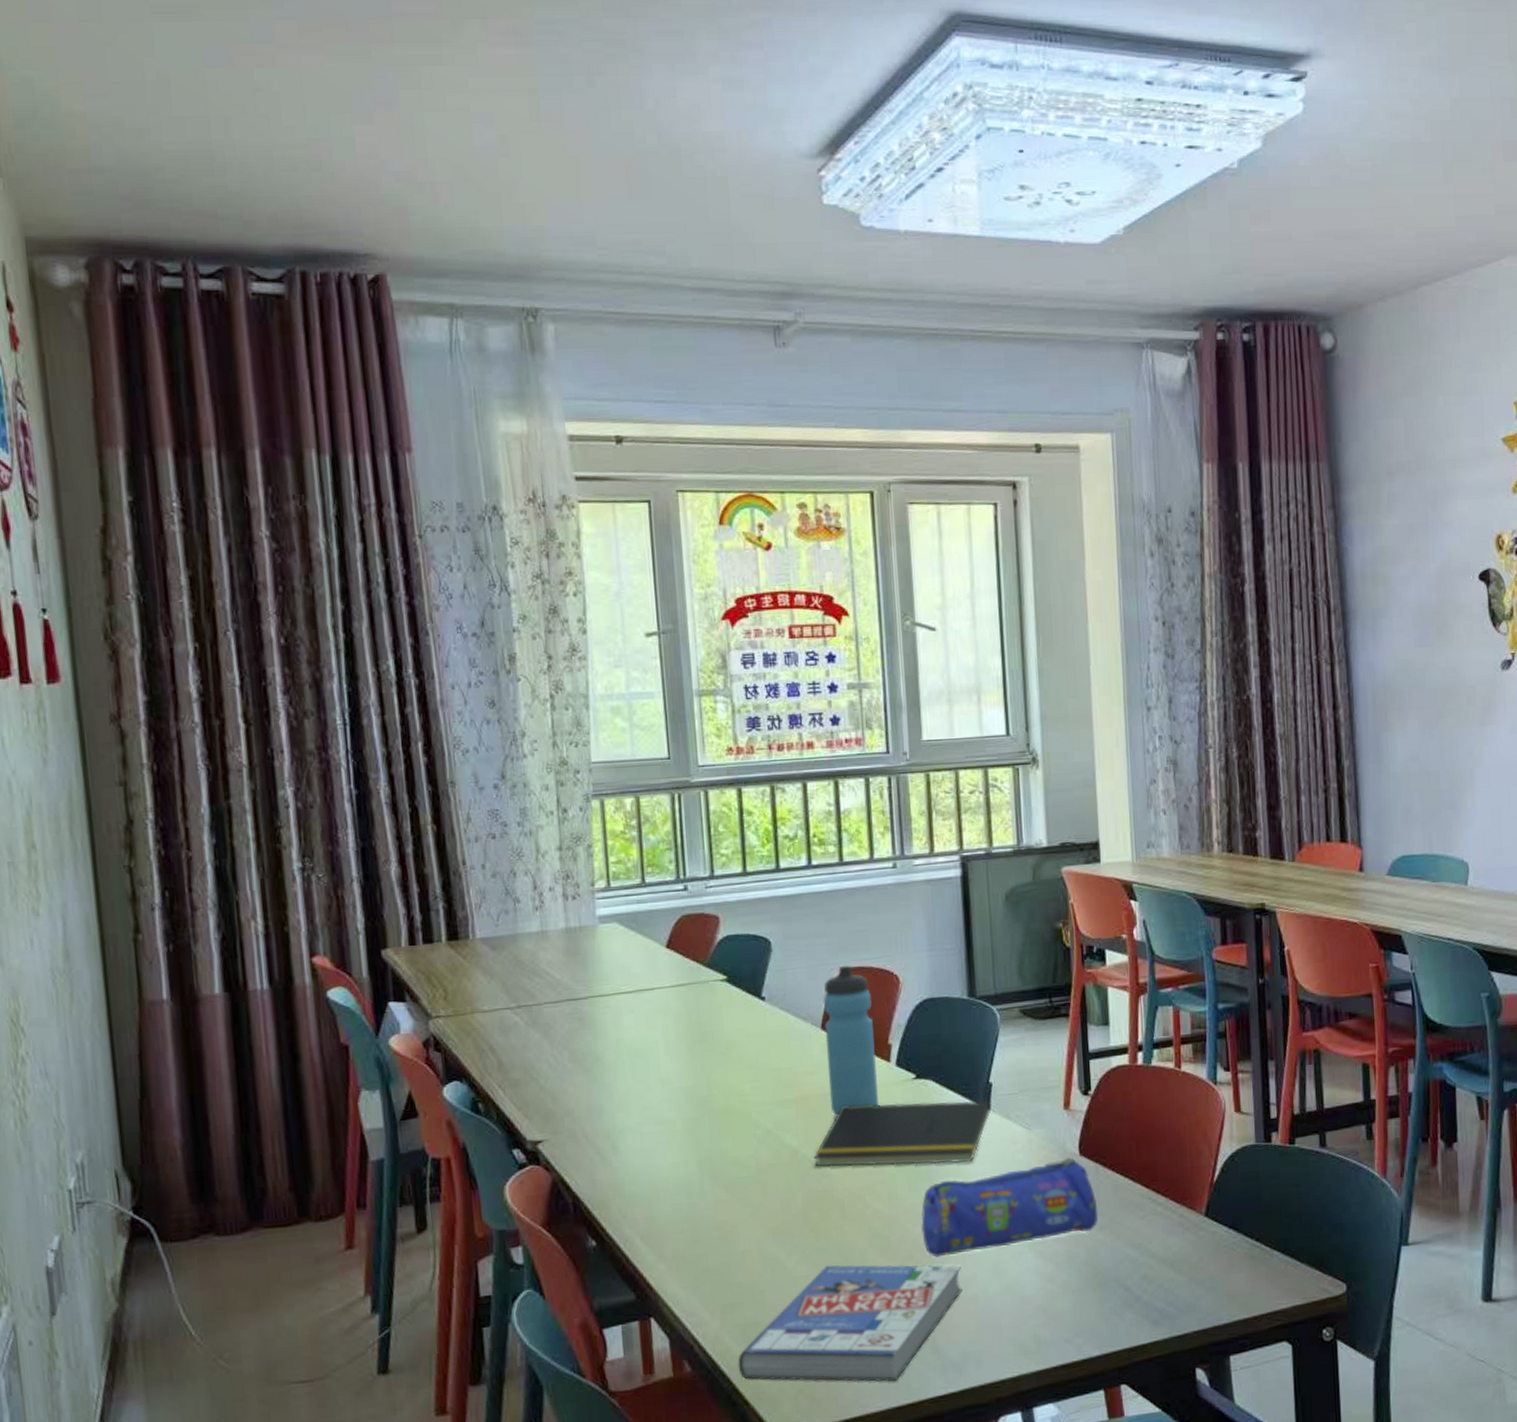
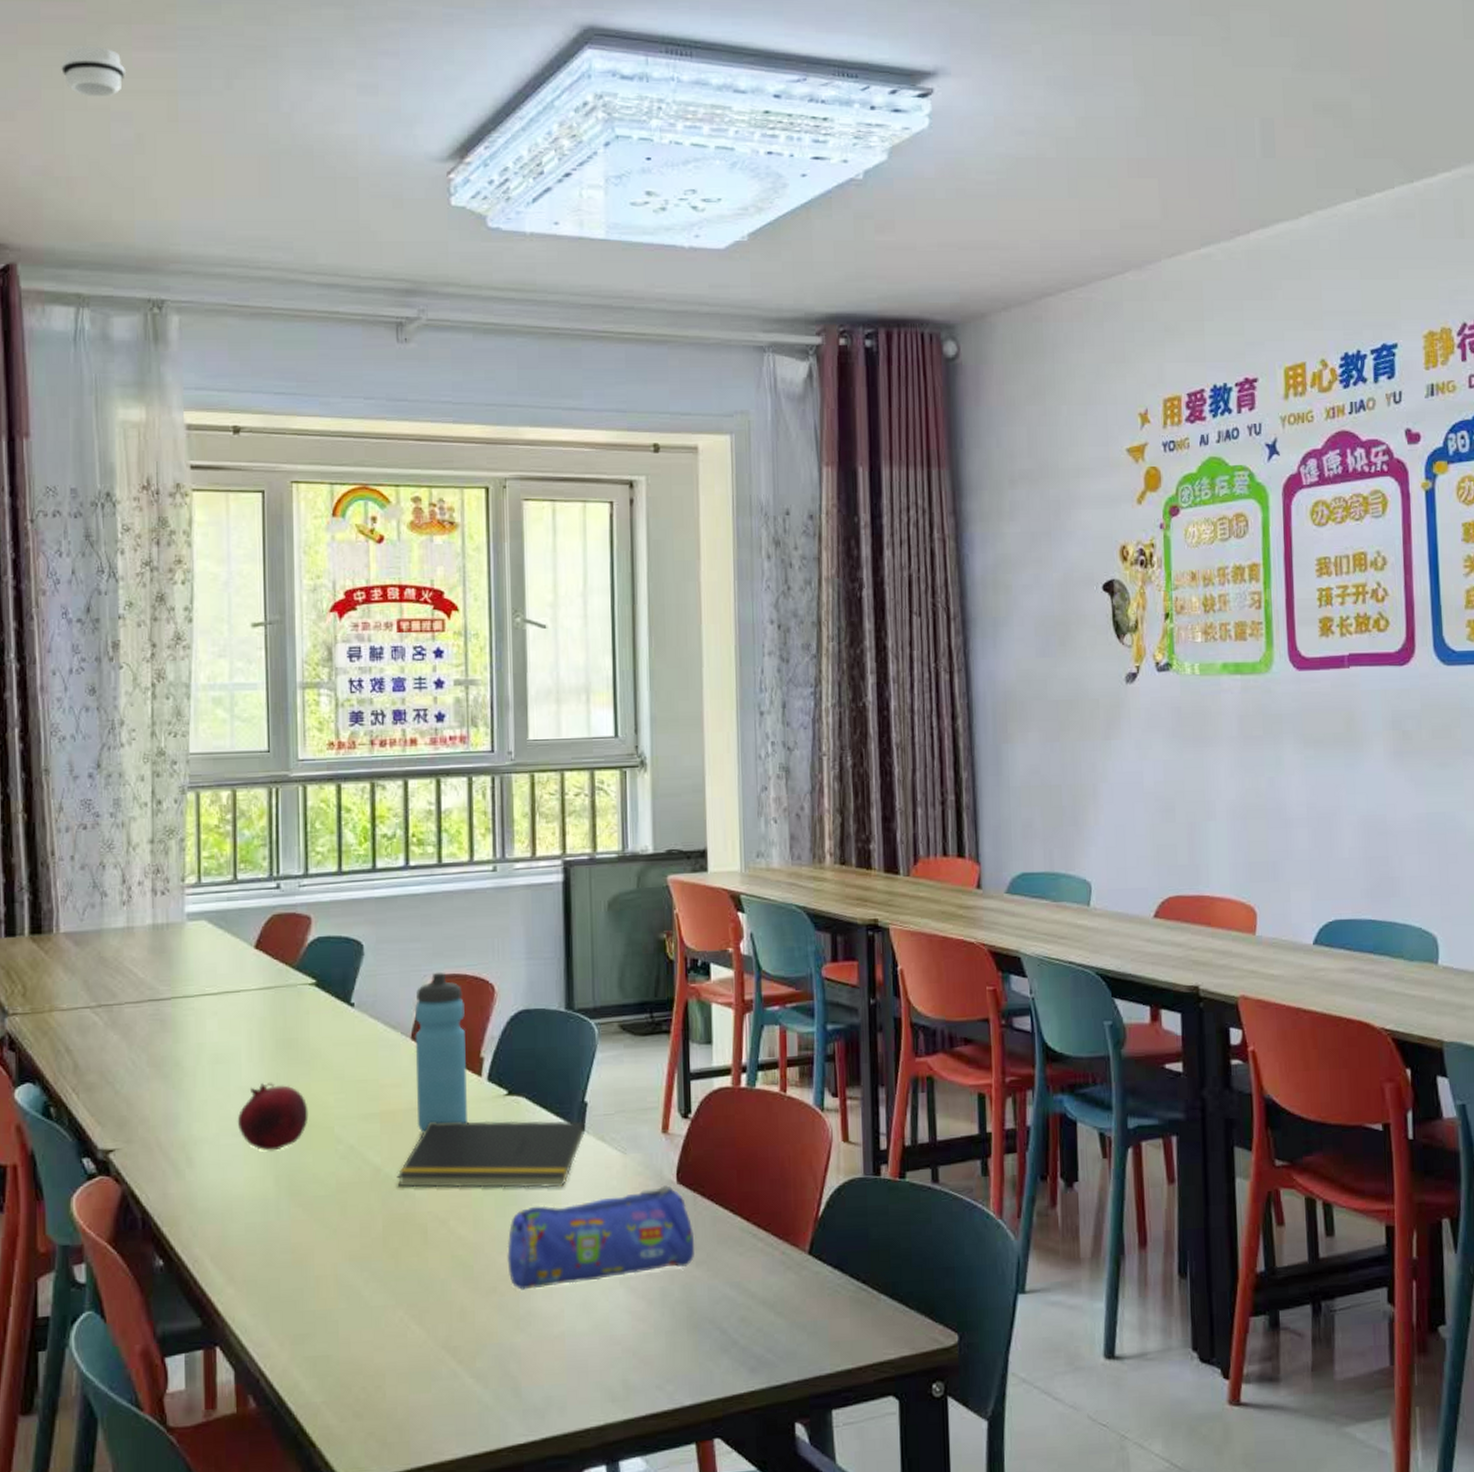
smoke detector: none [417,43,485,98] -> present [61,46,127,97]
fruit: none [658,1074,727,1138] -> present [237,1083,309,1152]
book: present [738,1264,963,1383] -> none [306,1294,548,1428]

